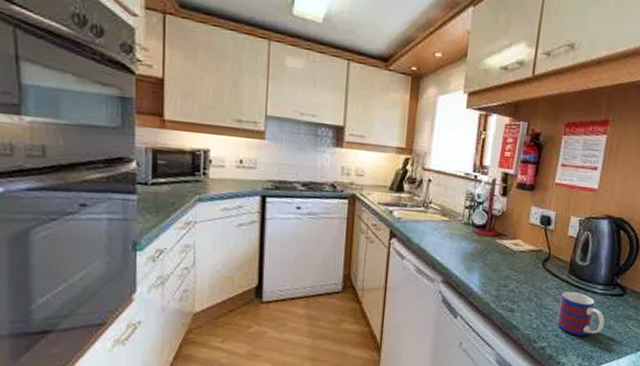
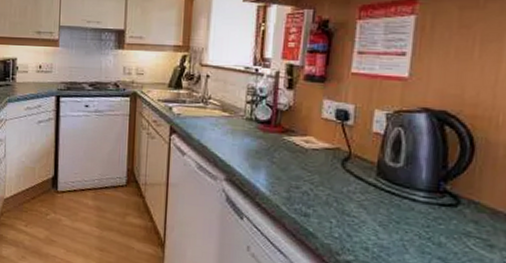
mug: present [556,291,605,336] -> none [364,196,432,253]

